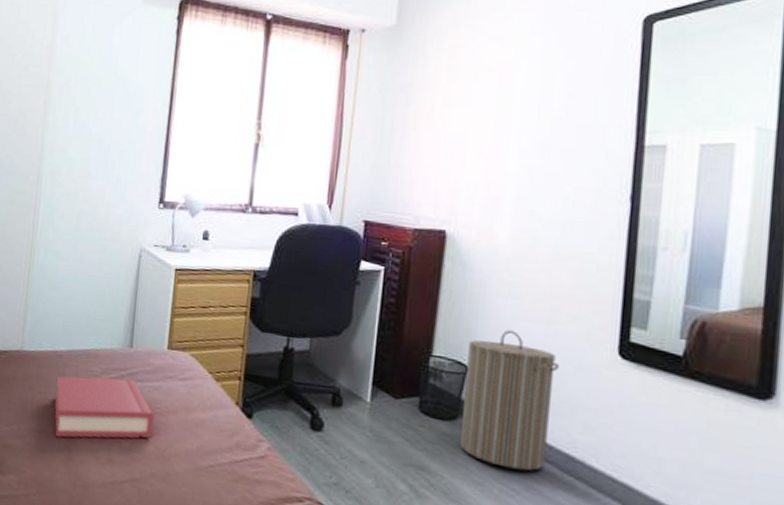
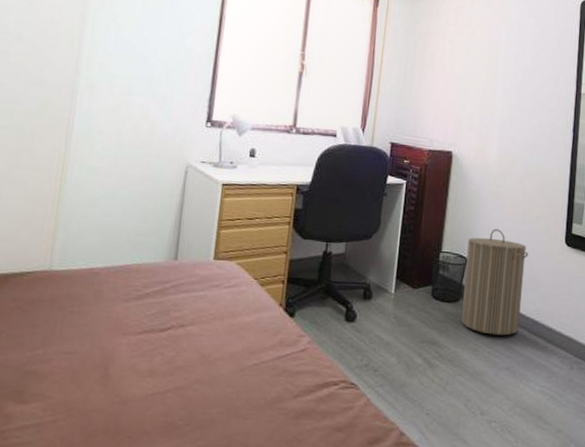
hardback book: present [54,376,155,439] -> none [89,290,200,356]

